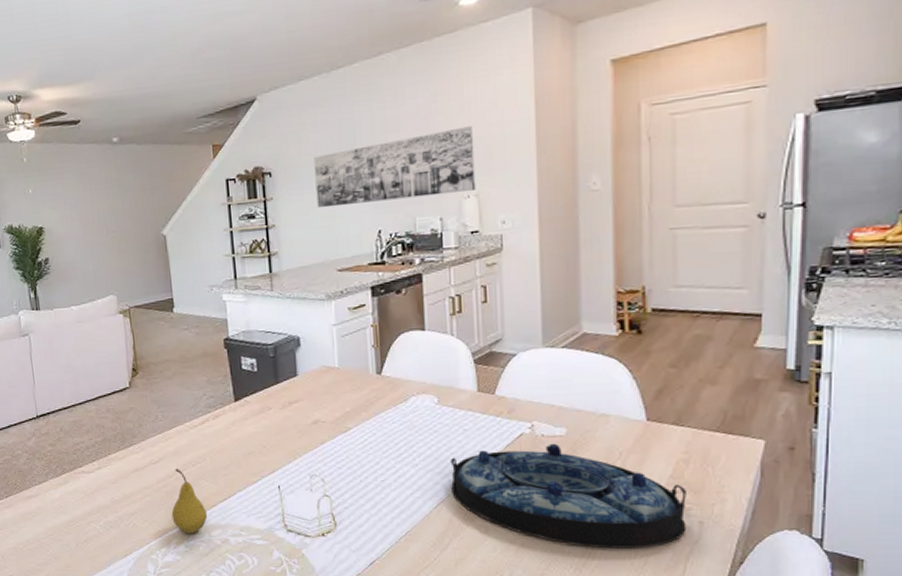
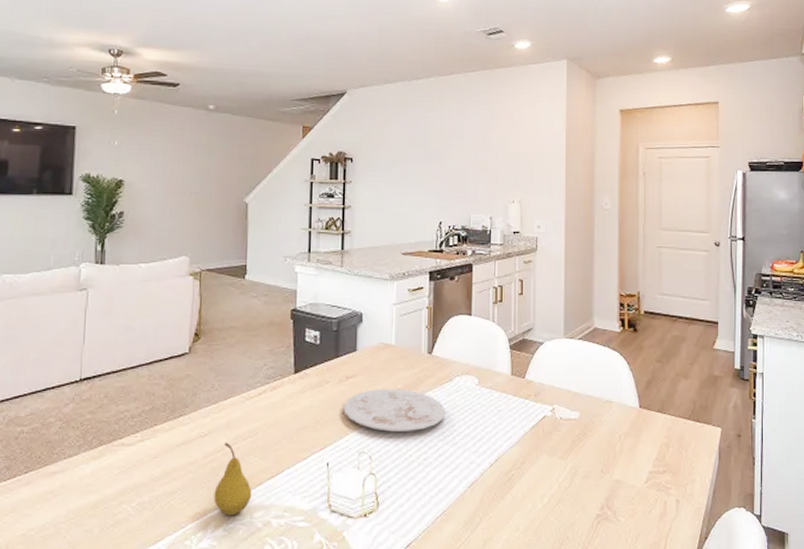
plate: none [289,411,403,455] -> present [344,389,446,432]
wall art: present [314,126,476,208] -> none [390,143,520,198]
serving tray: present [450,443,686,549] -> none [484,426,667,527]

